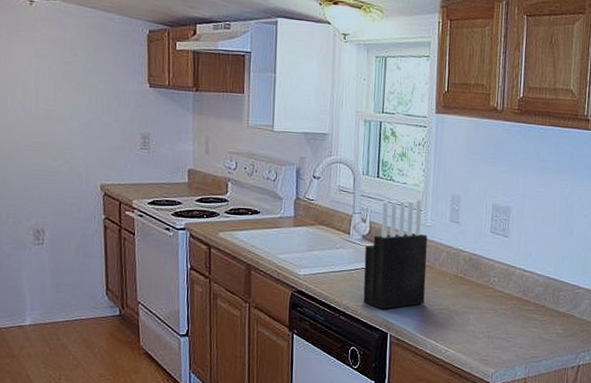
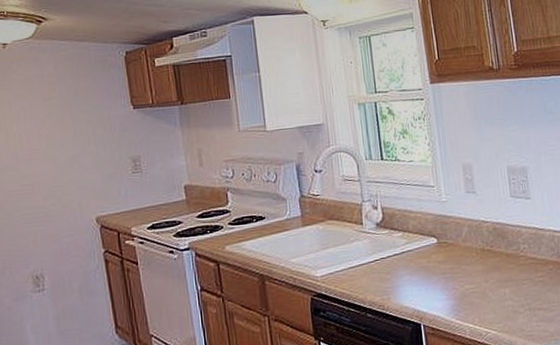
knife block: present [363,199,428,309] -> none [381,175,454,299]

